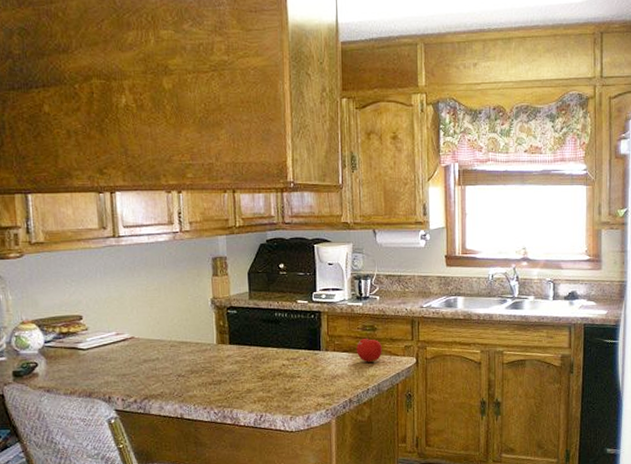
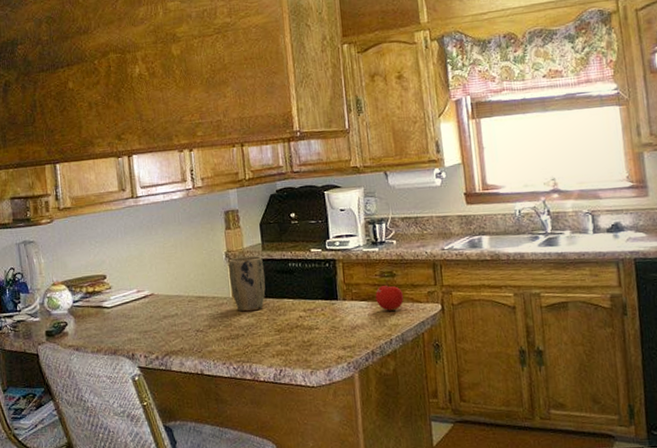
plant pot: none [214,303,250,359] -> present [228,255,266,312]

